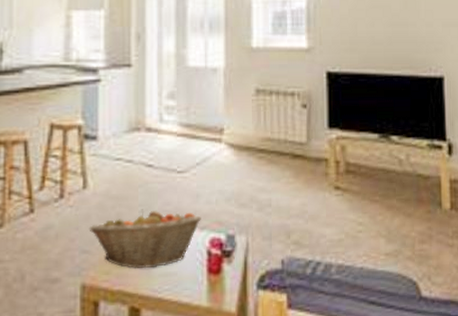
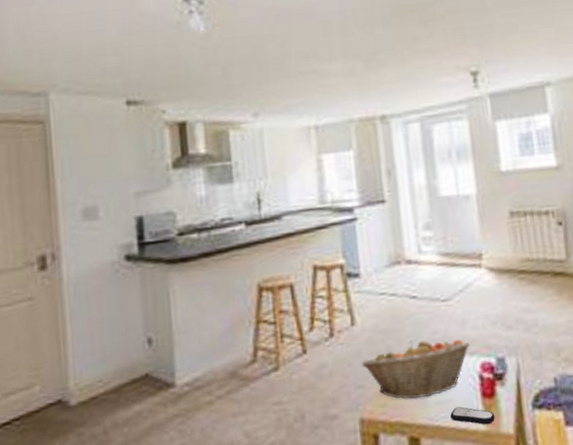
remote control: none [174,280,219,301] -> present [450,406,495,425]

